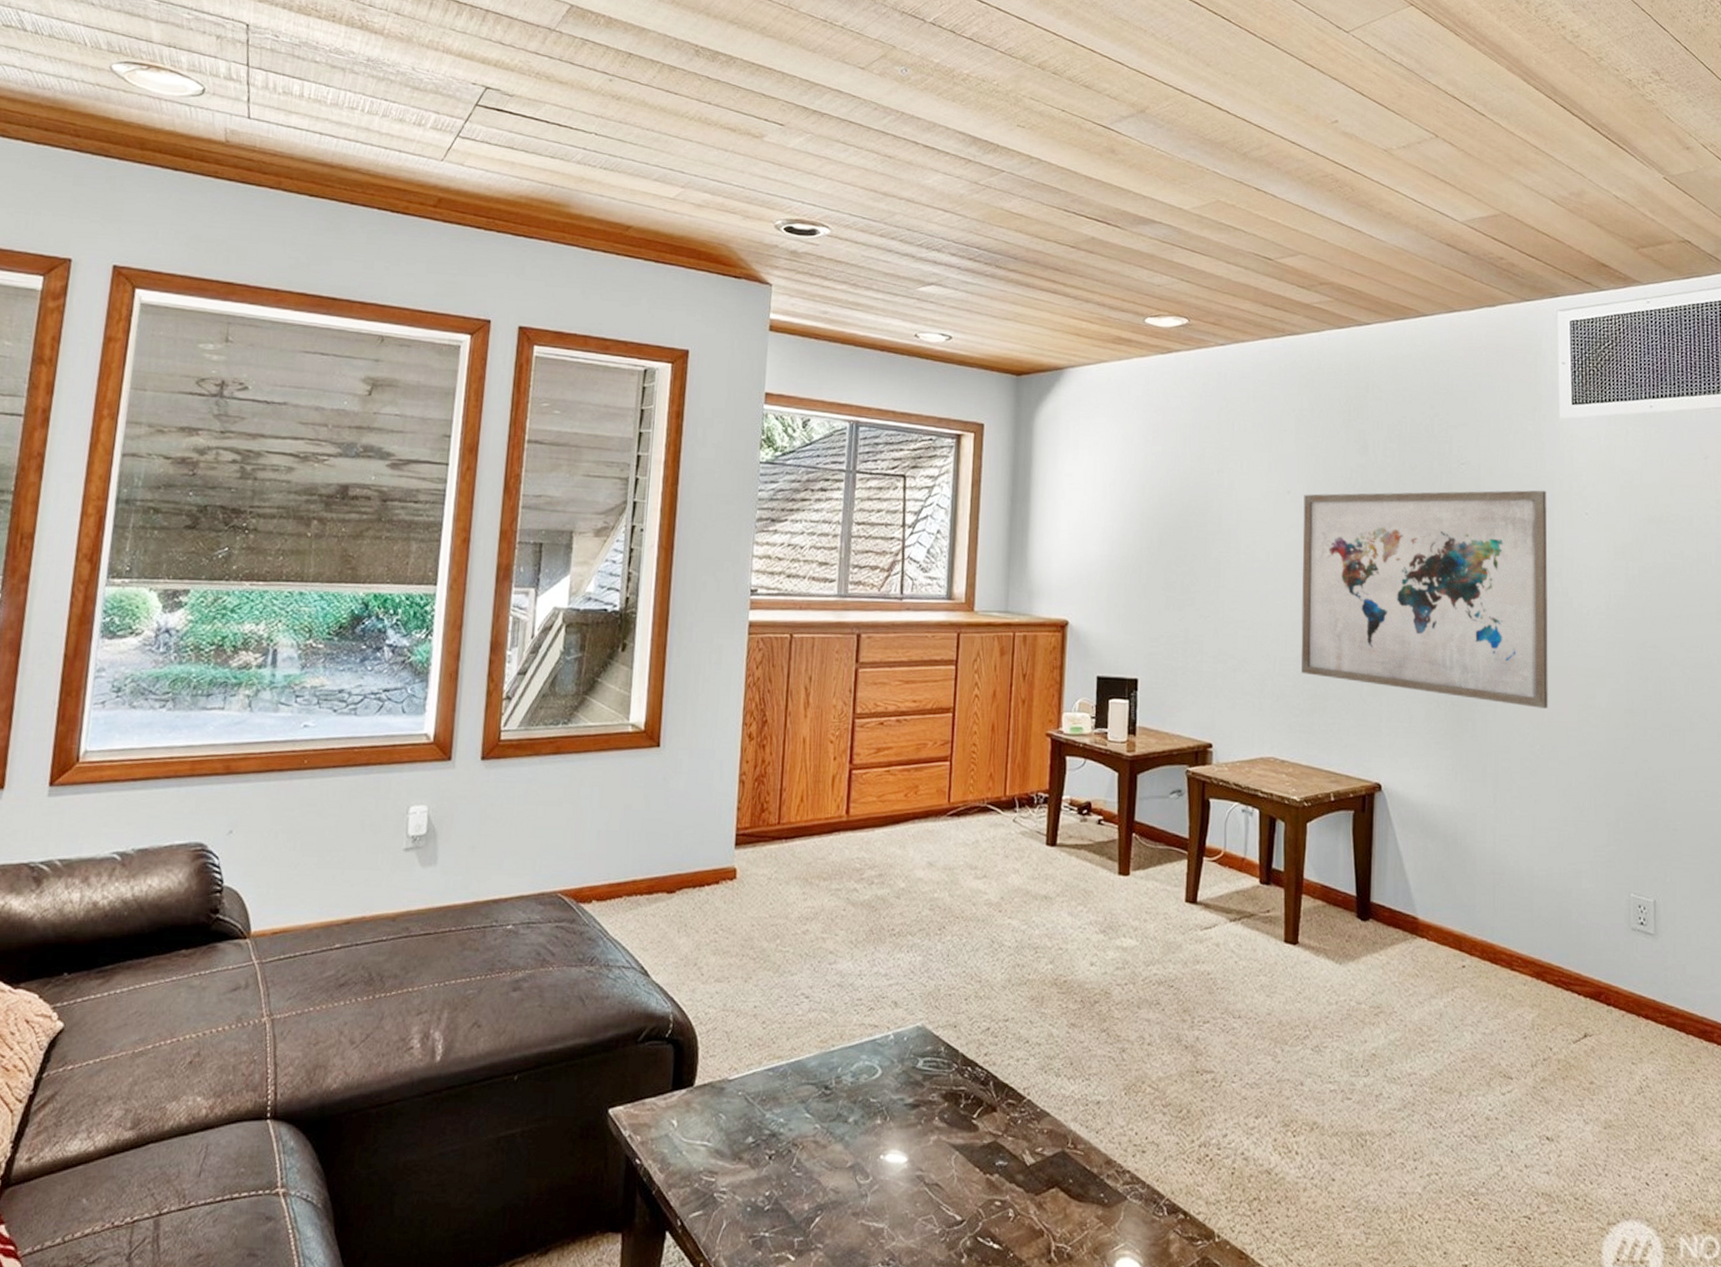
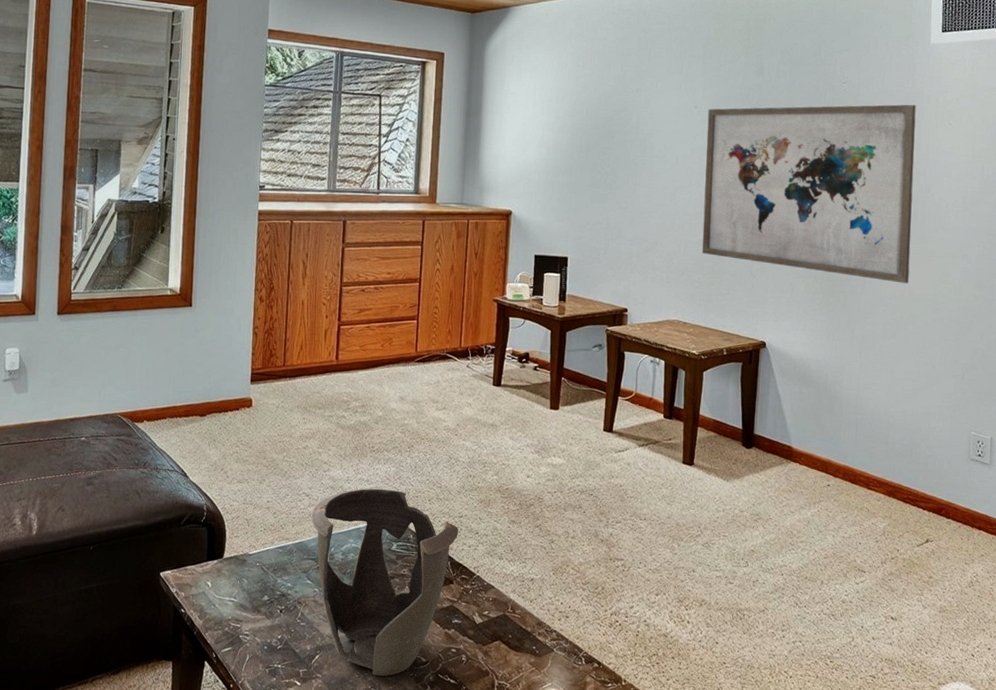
decorative bowl: none [811,985,1003,1243] -> present [311,488,458,676]

